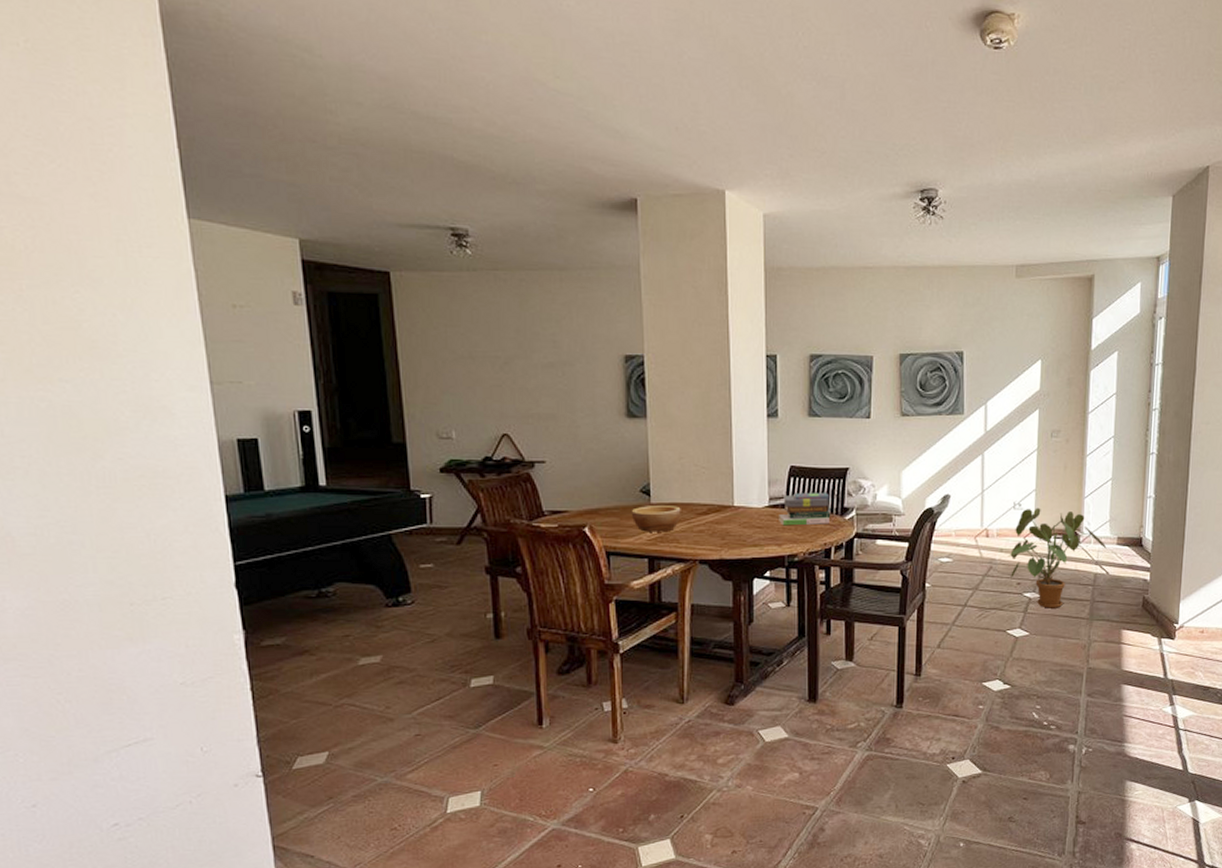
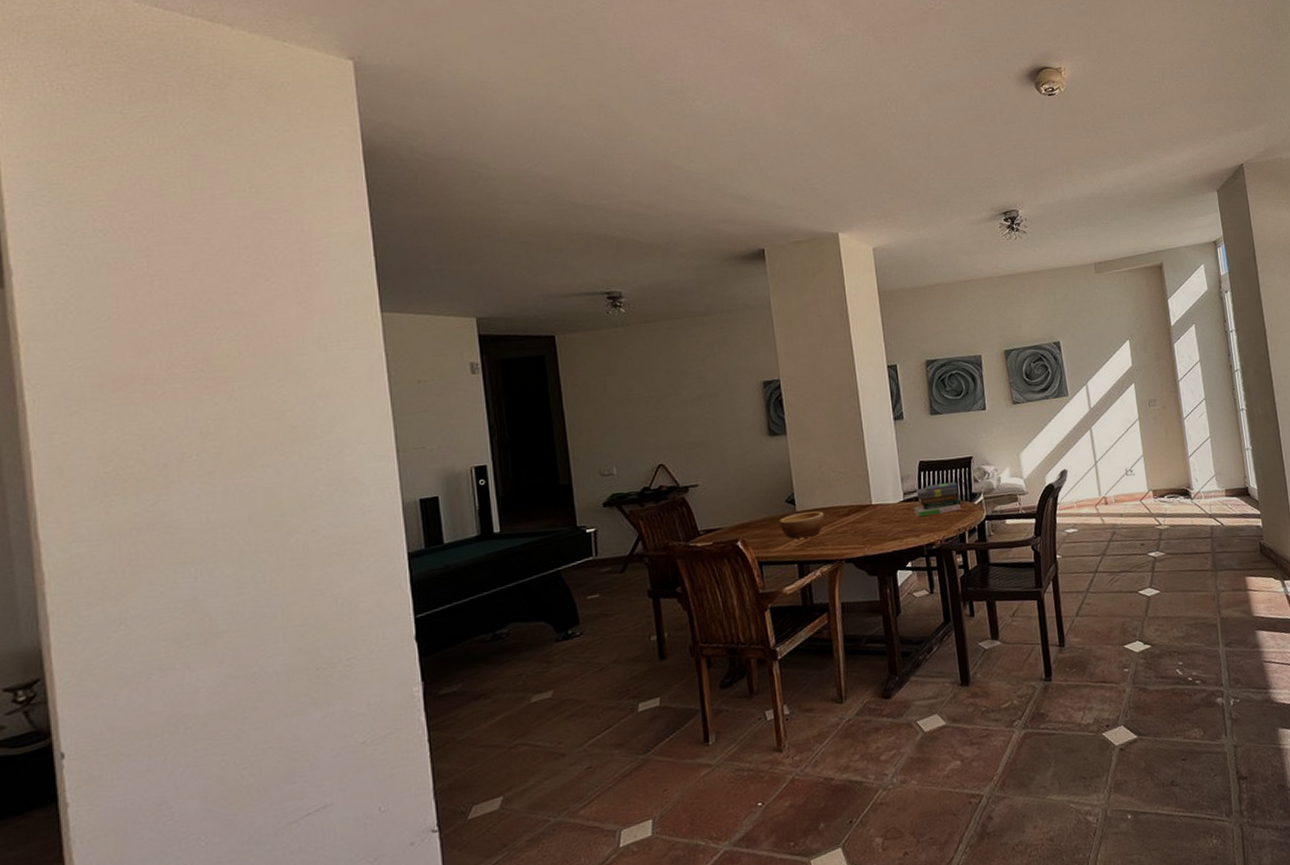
house plant: present [1007,508,1109,609] -> none [1128,471,1220,565]

